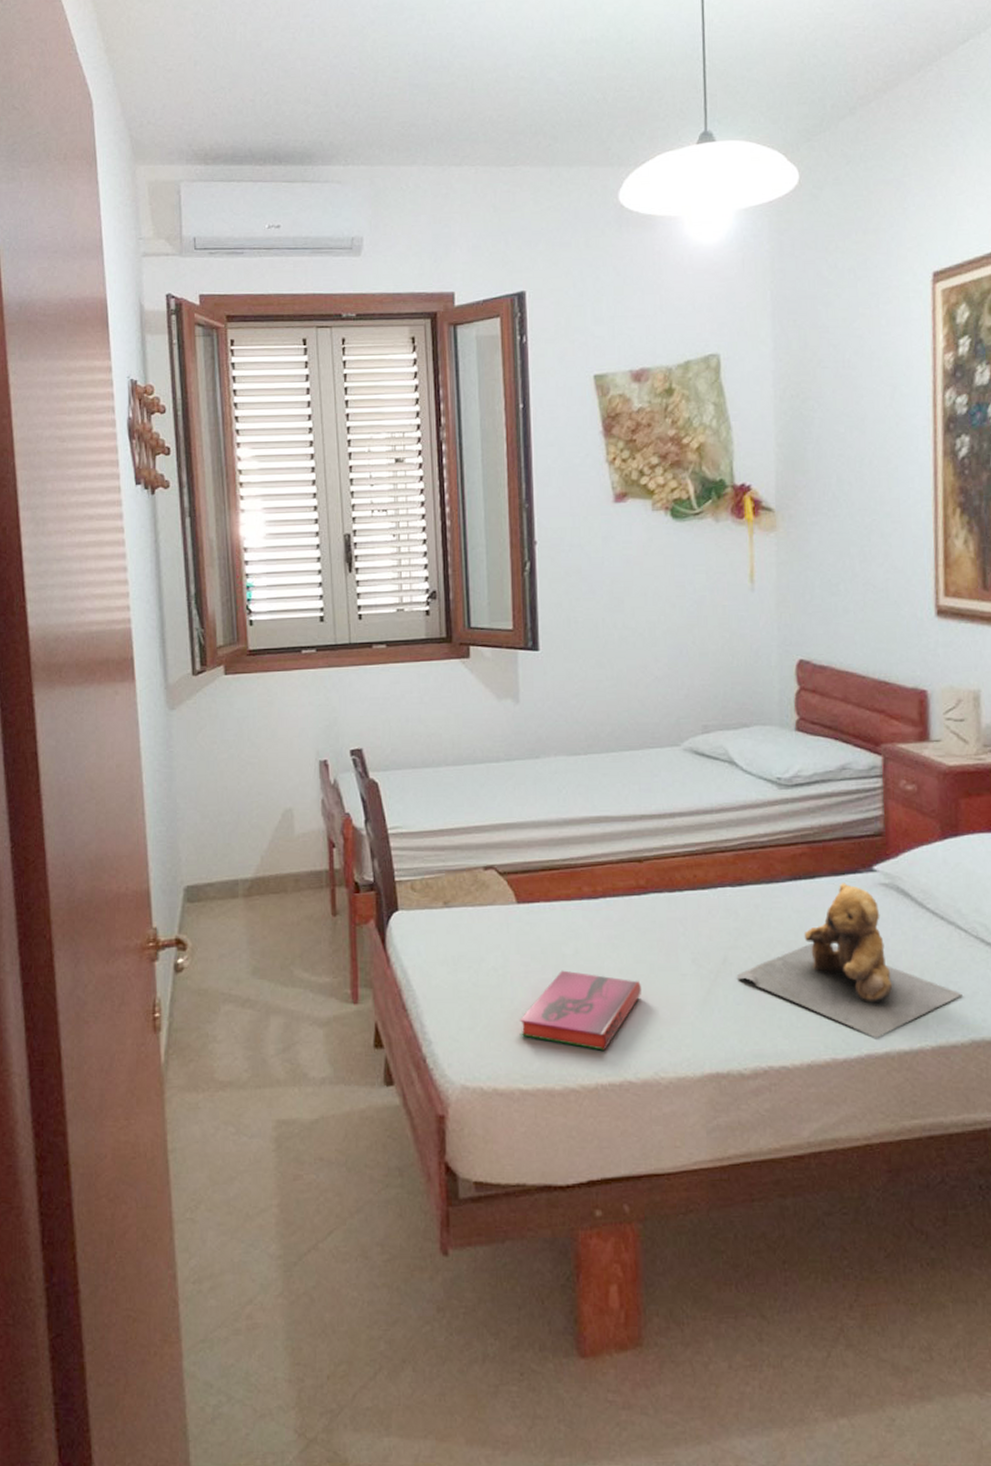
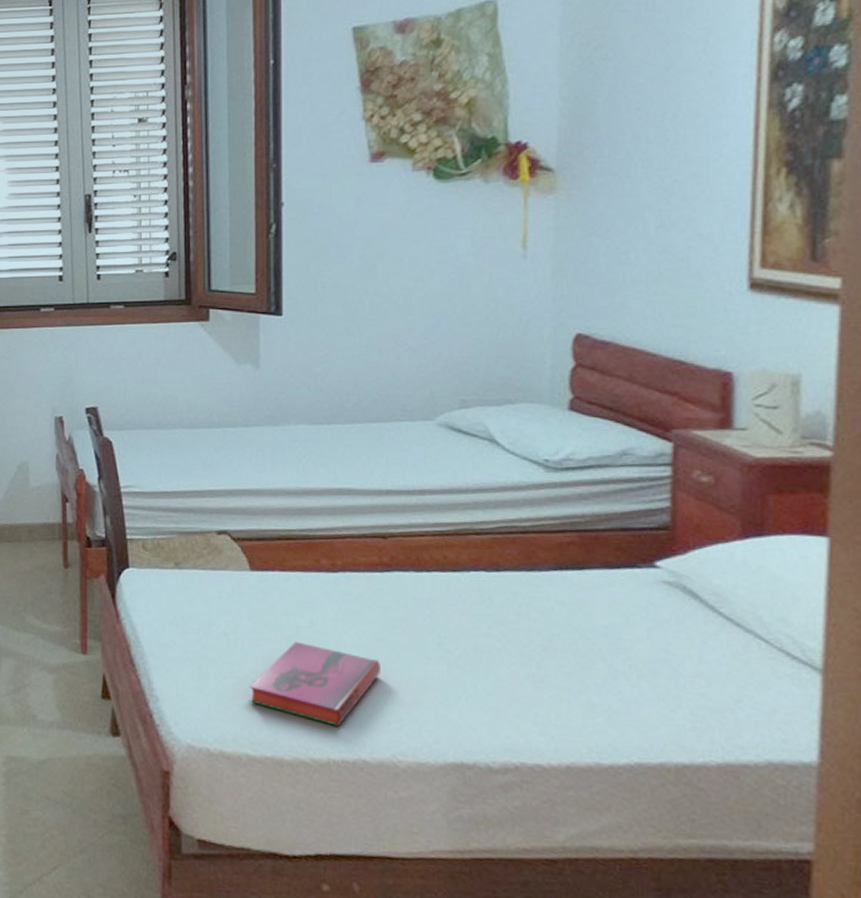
teddy bear: present [736,883,962,1038] -> none [488,577,759,747]

